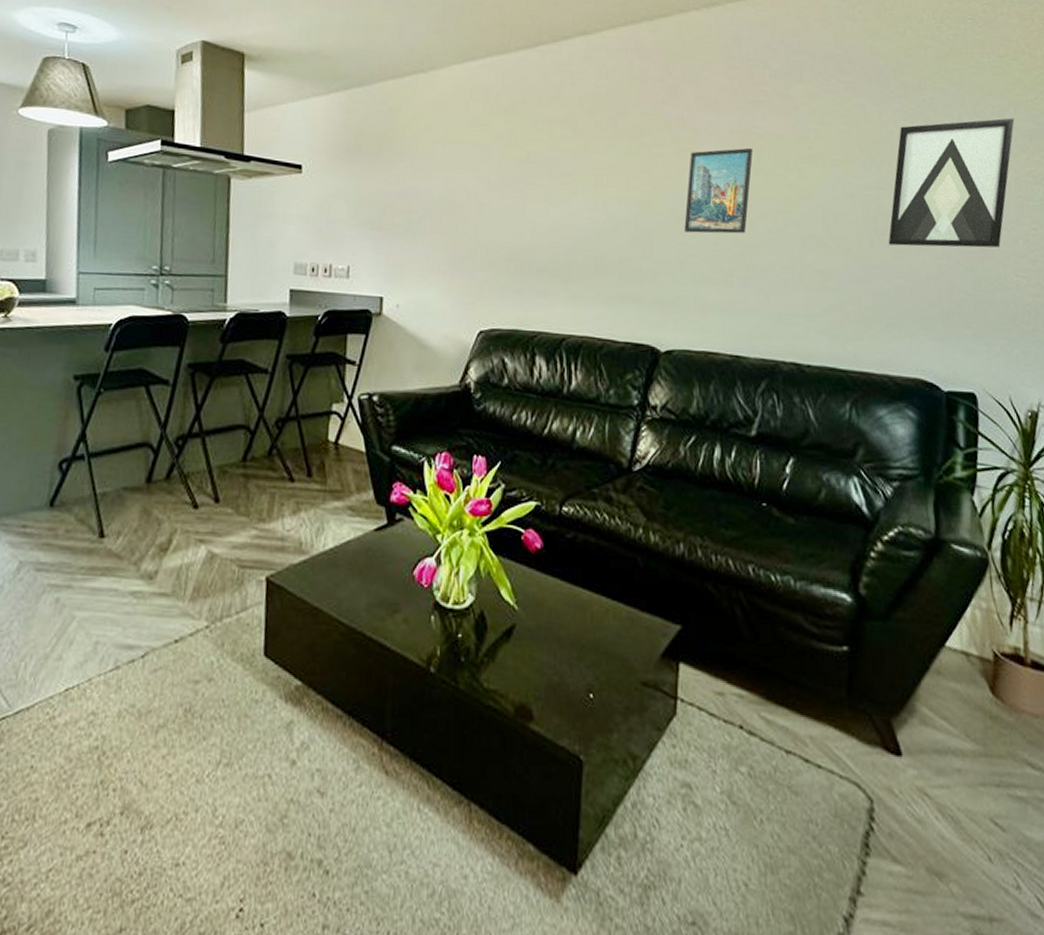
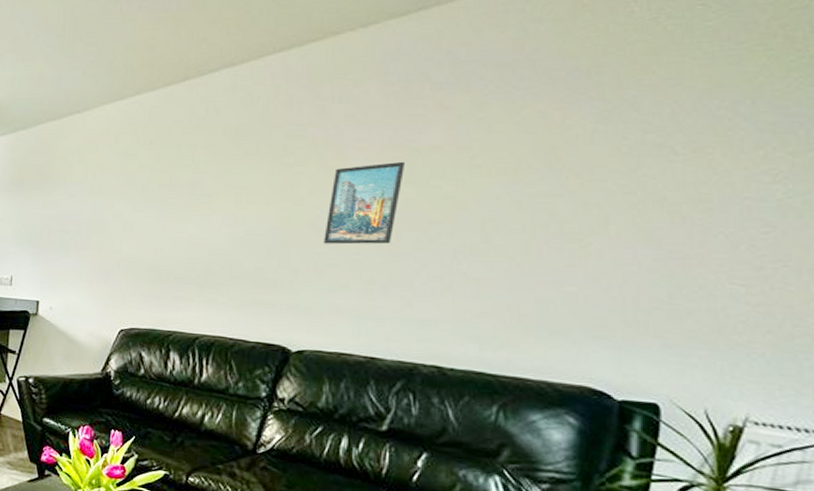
wall art: present [888,118,1015,248] -> none [560,111,751,254]

